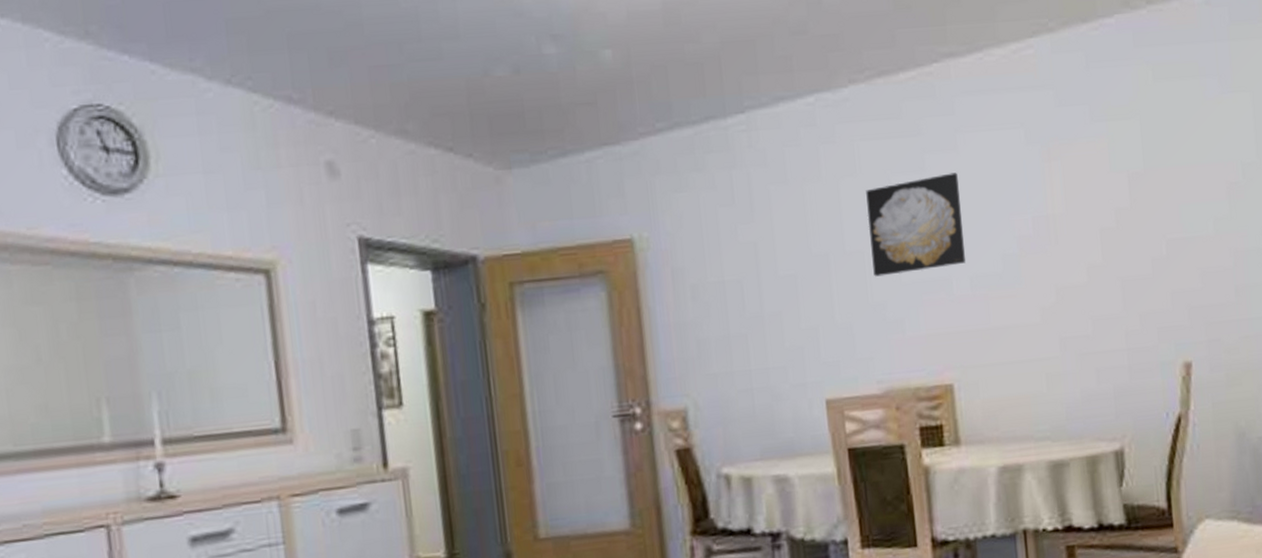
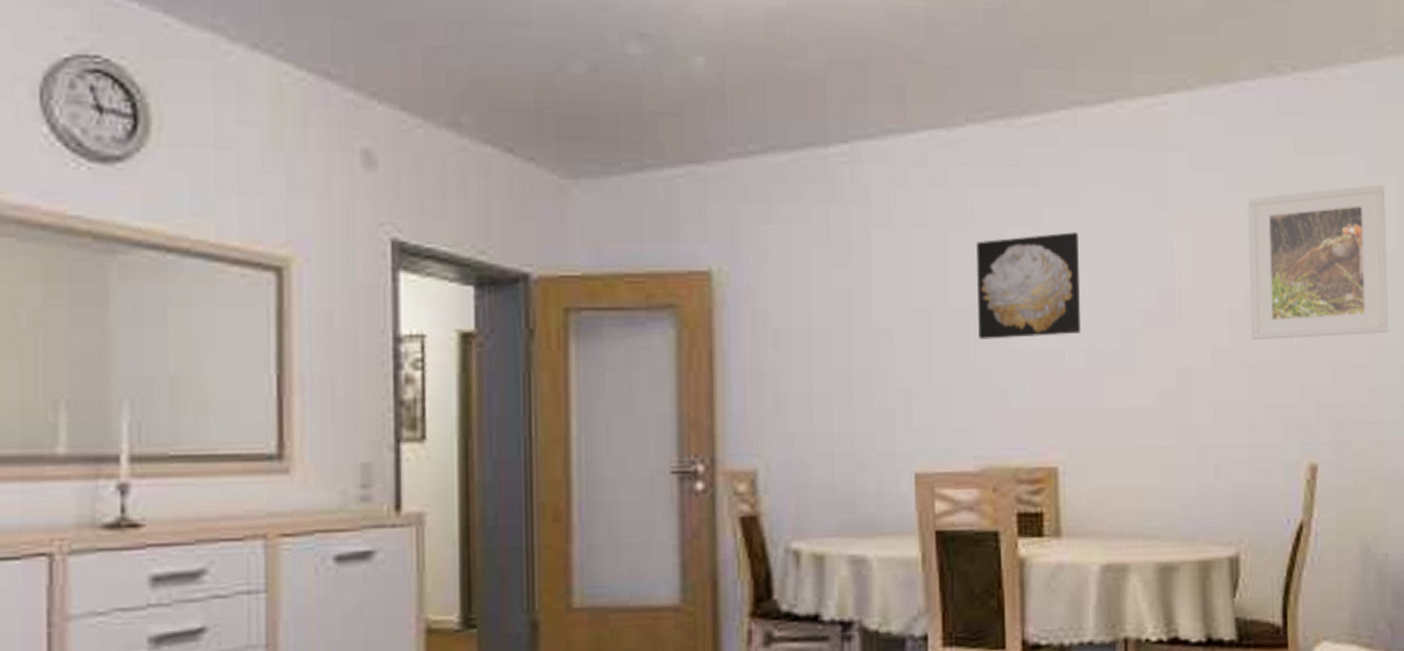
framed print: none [1112,100,1252,254] -> present [1247,184,1389,340]

